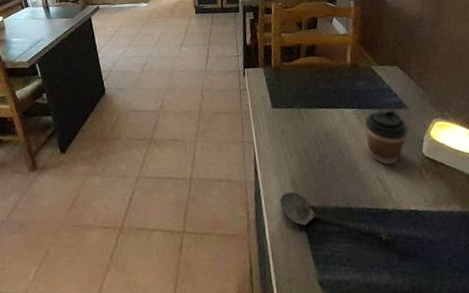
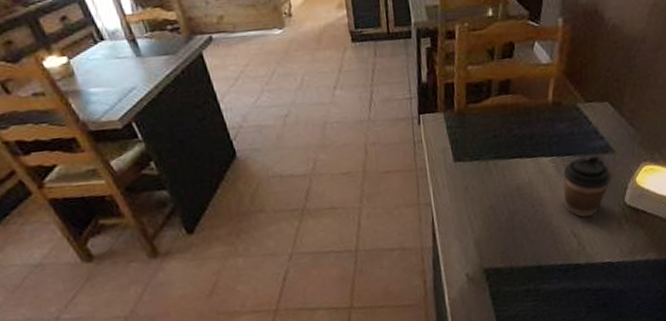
spoon: present [279,192,395,241] -> none [461,255,585,296]

